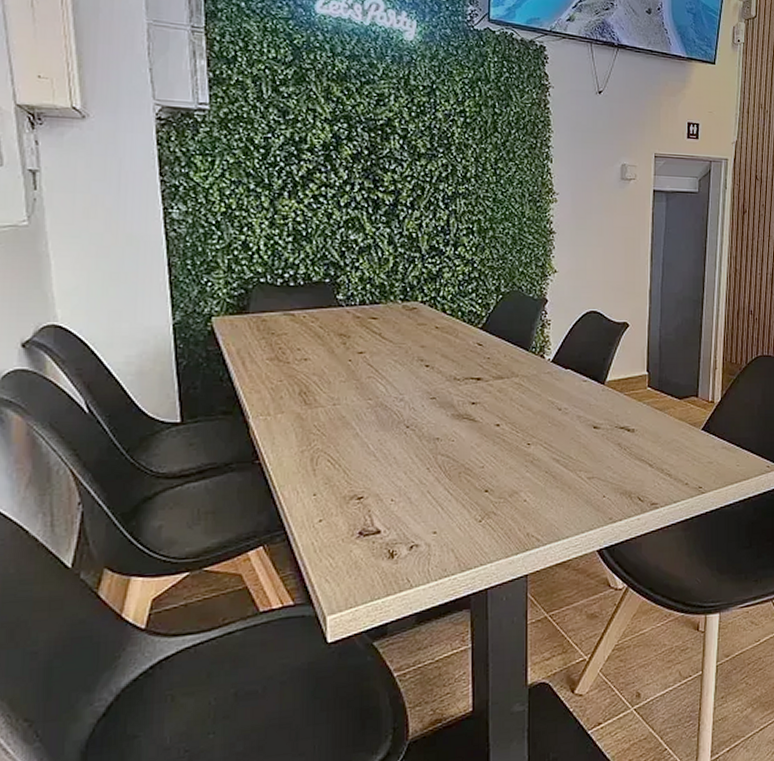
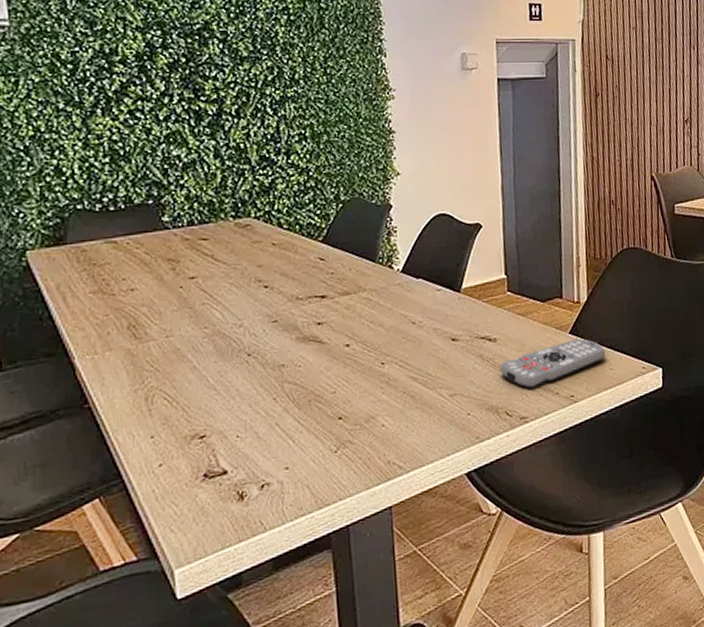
remote control: none [636,436,734,478] -> present [500,338,606,389]

